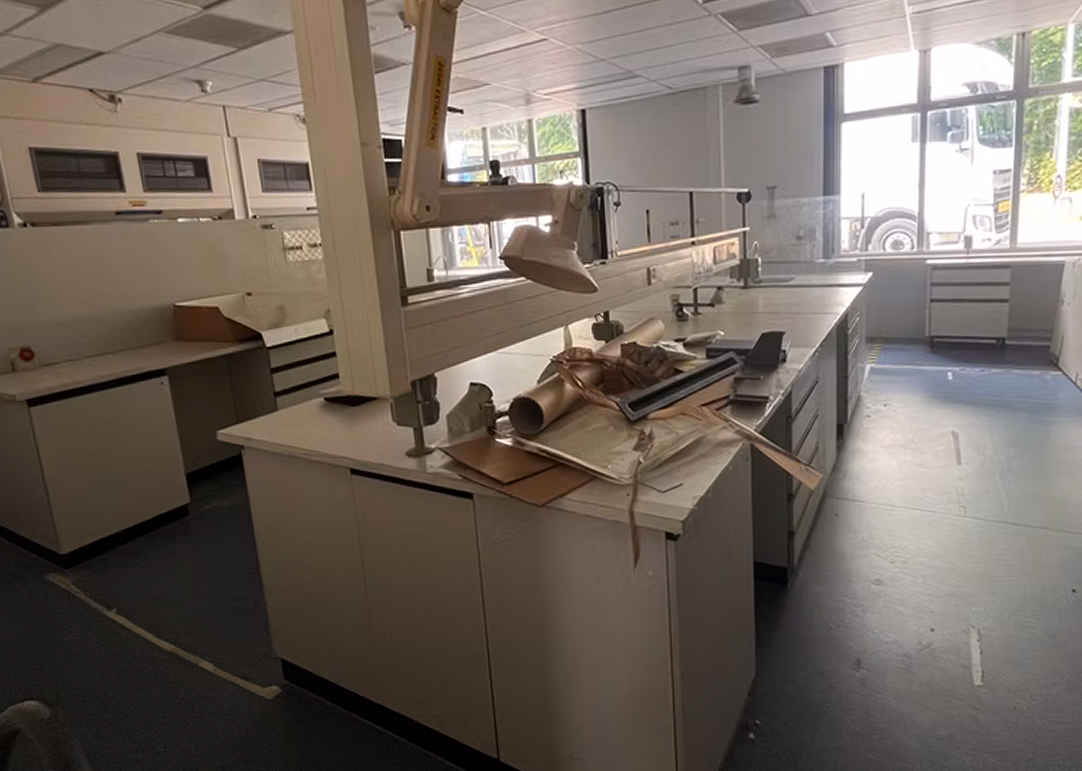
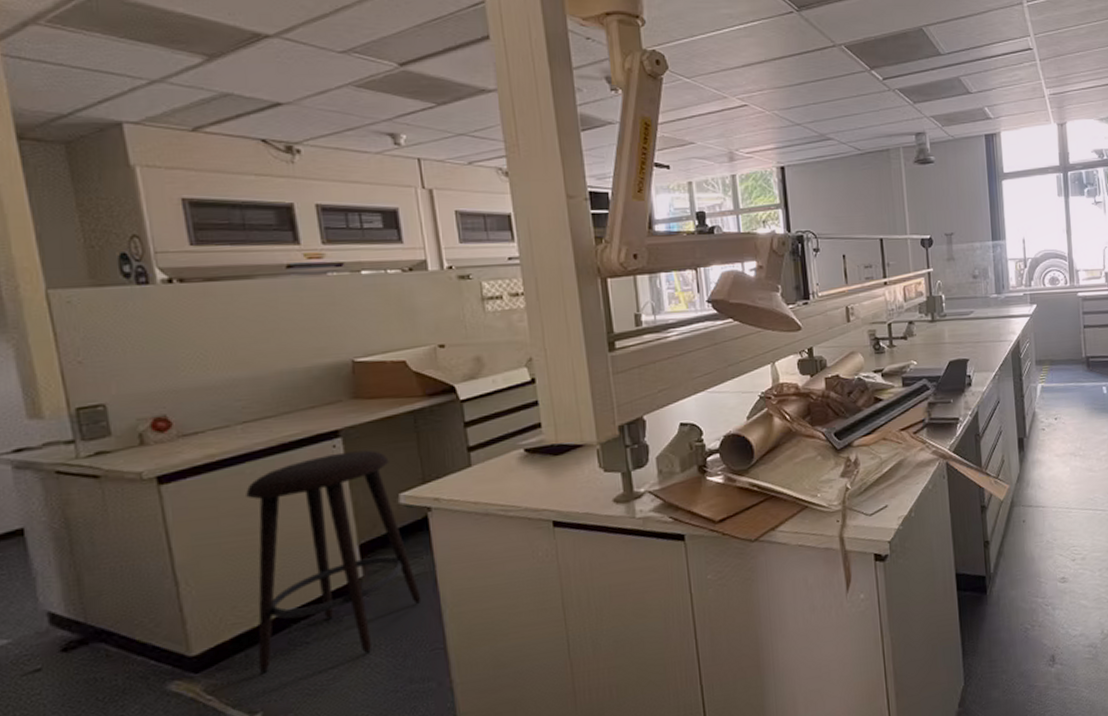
stool: none [94,389,239,577] -> present [246,450,422,675]

